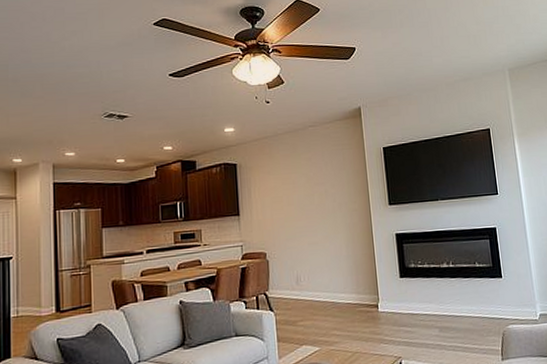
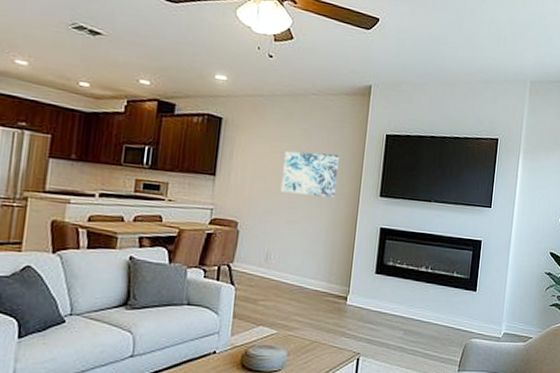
wall art: none [295,174,348,219] -> present [280,151,339,198]

